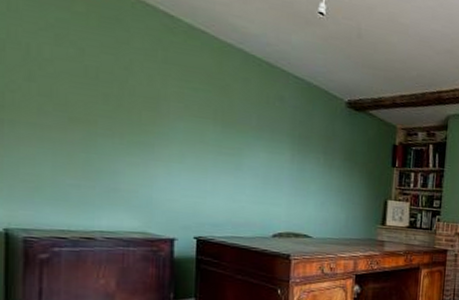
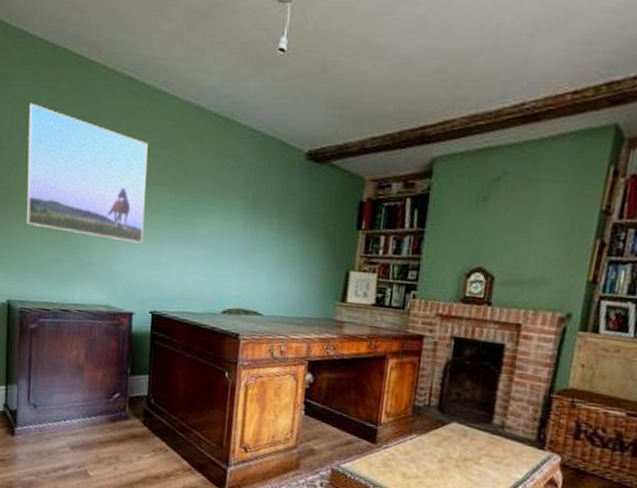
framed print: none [30,18,187,172] -> present [26,102,148,243]

